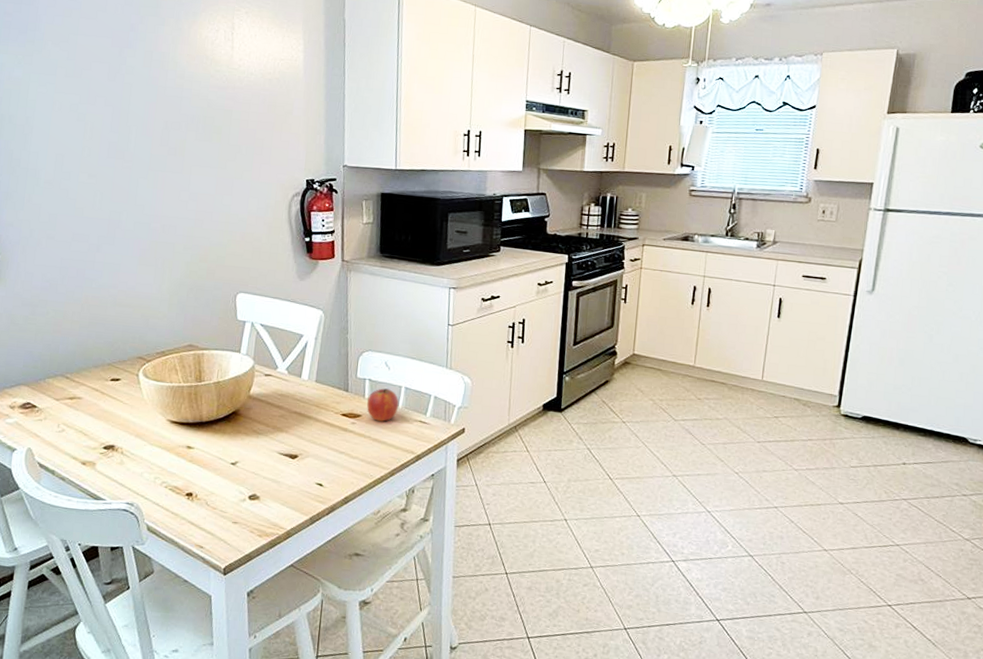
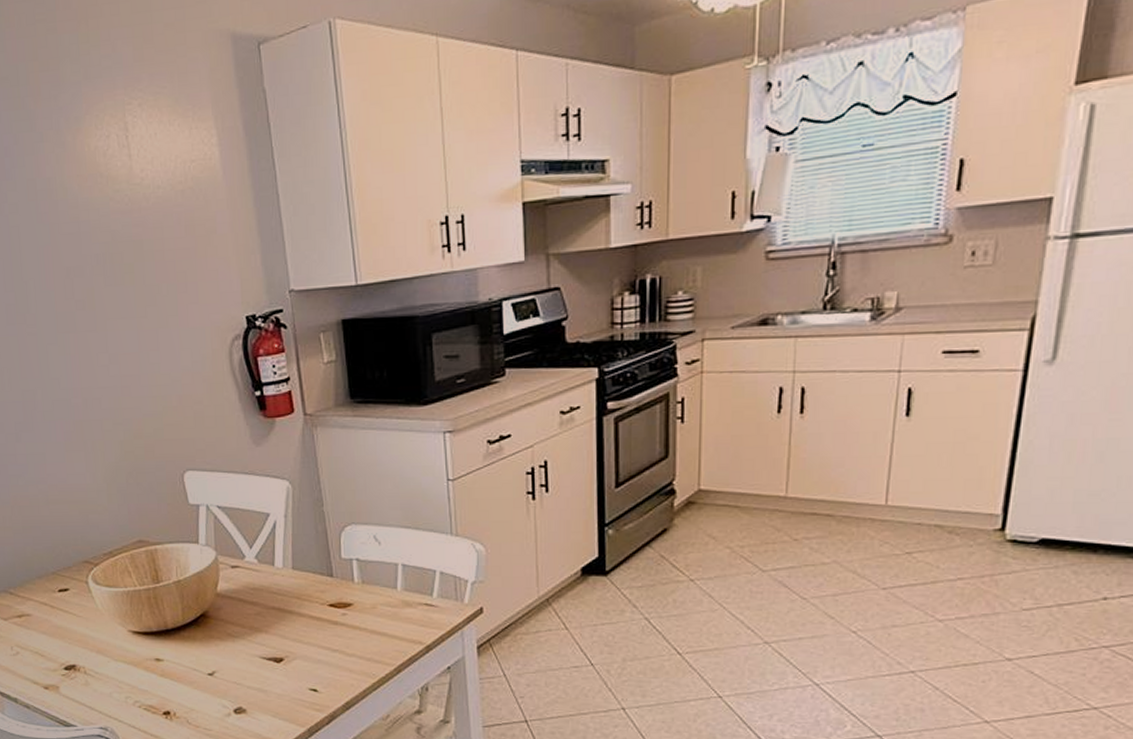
fruit: present [367,388,399,422] -> none [358,568,397,609]

